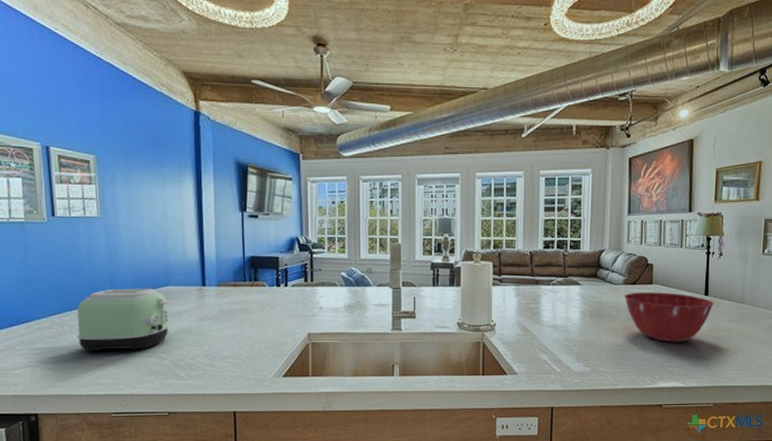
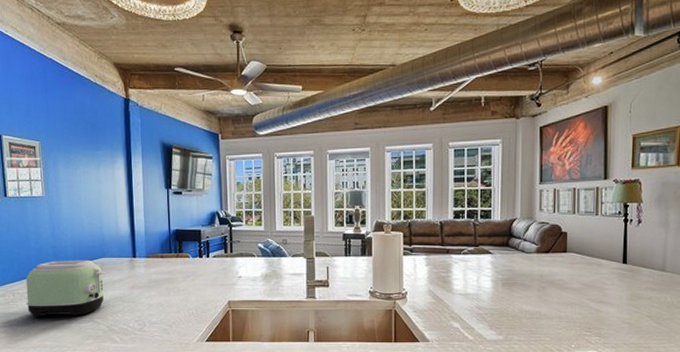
mixing bowl: present [623,291,715,342] -> none [536,260,634,311]

